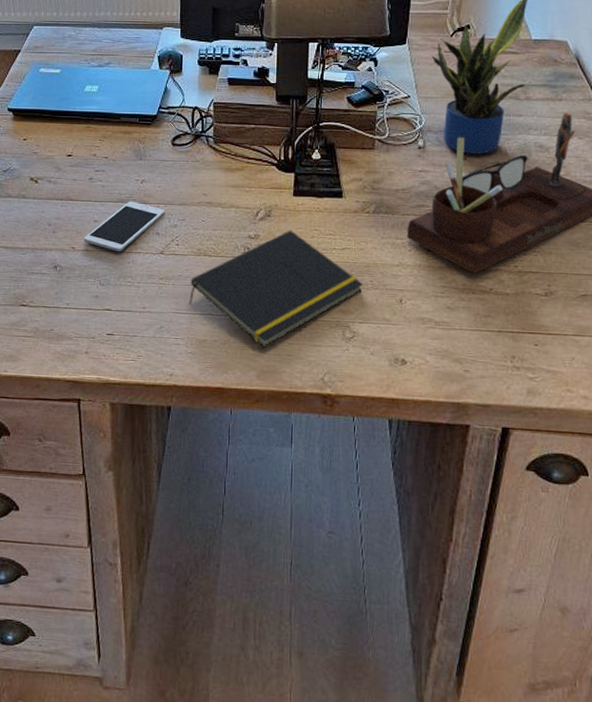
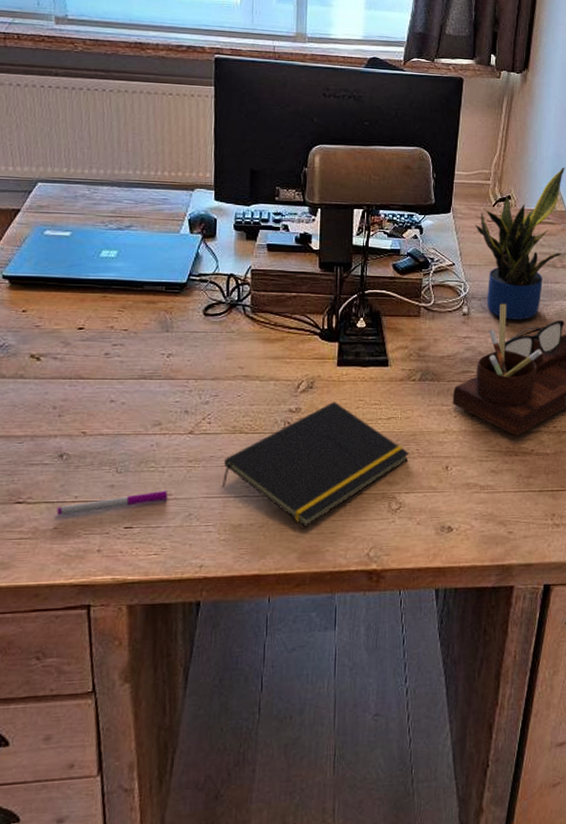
pen: none [52,303,143,320] -> present [56,490,168,516]
cell phone: present [84,201,165,252] -> none [97,377,195,435]

